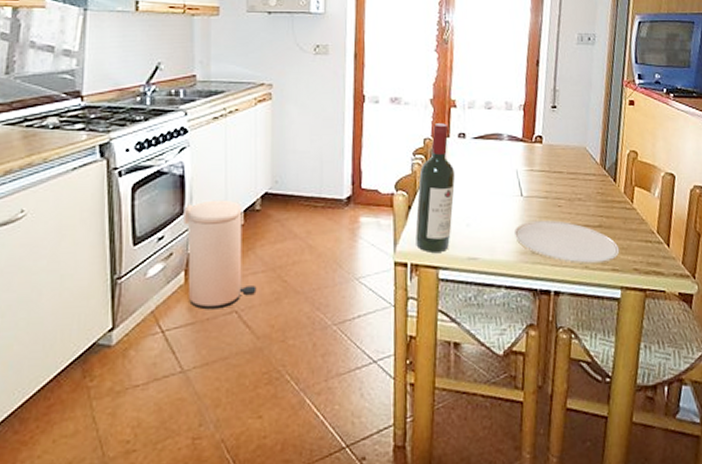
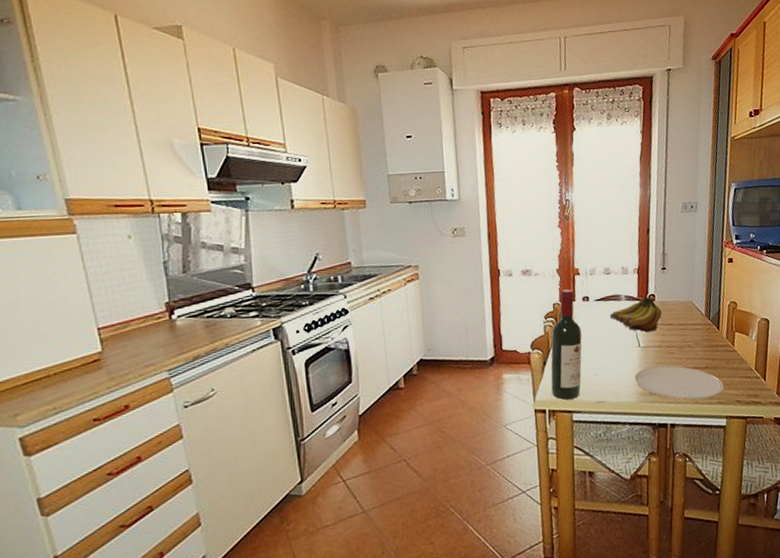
pedal bin: present [184,199,257,310] -> none [352,368,420,460]
fruit: none [489,139,550,180] -> present [610,297,663,332]

